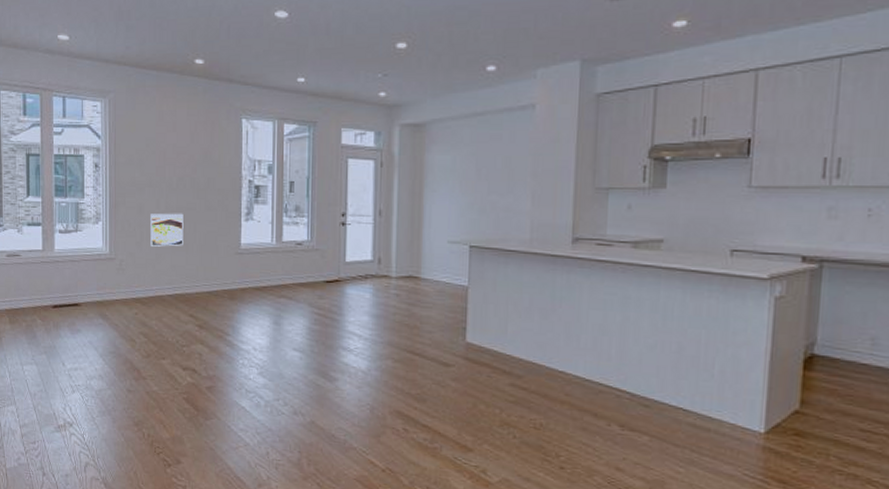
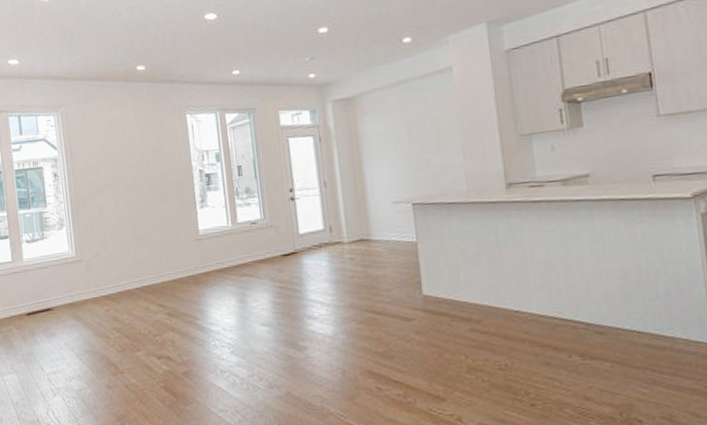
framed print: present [150,213,184,247] -> none [111,209,145,244]

